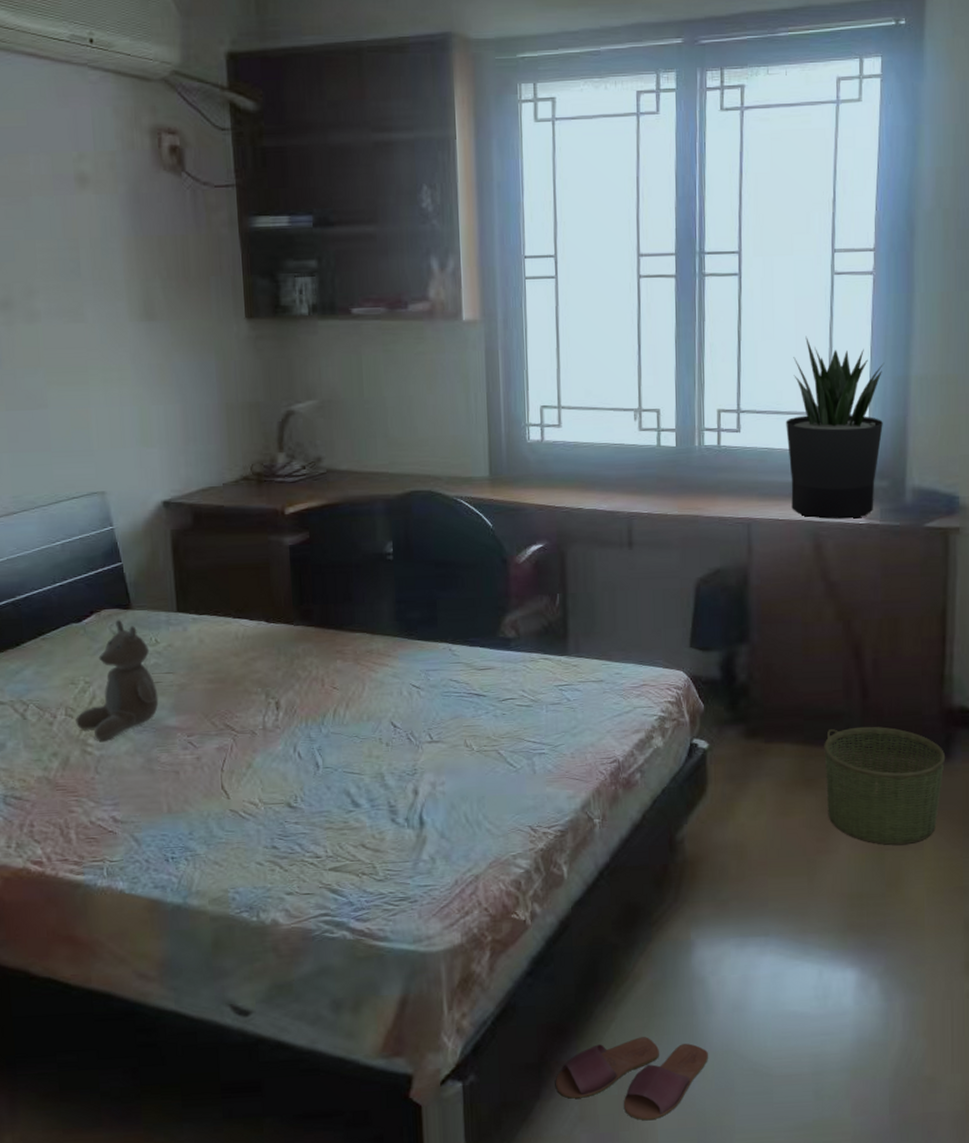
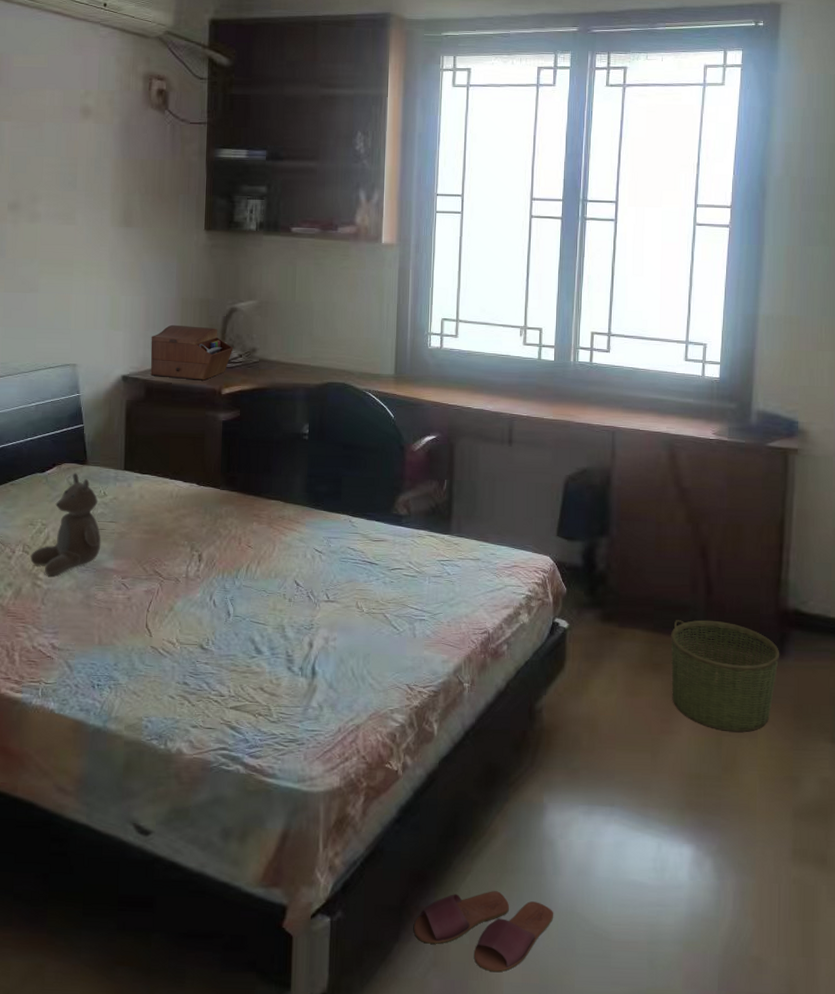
sewing box: none [193,435,294,500] -> present [150,324,234,381]
planter: present [786,336,885,520] -> none [649,275,736,434]

